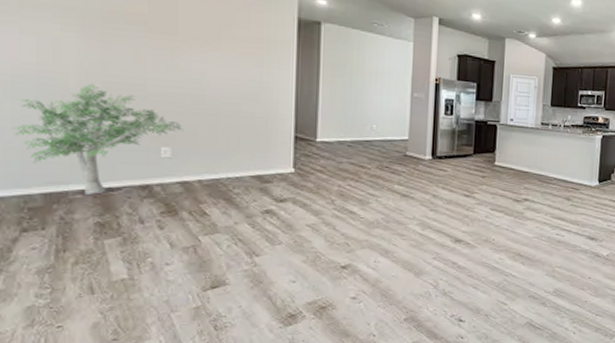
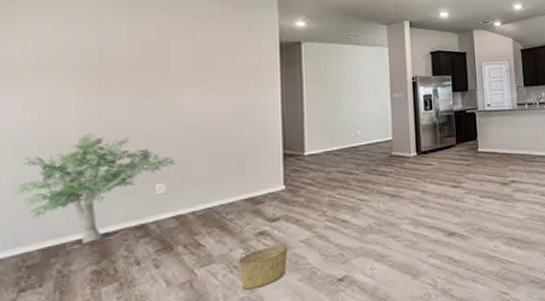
basket: none [242,225,294,263] -> present [237,244,288,290]

